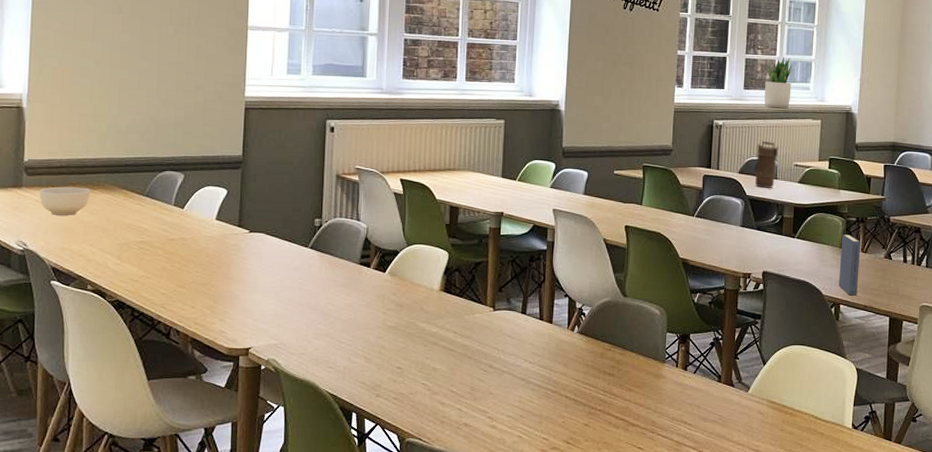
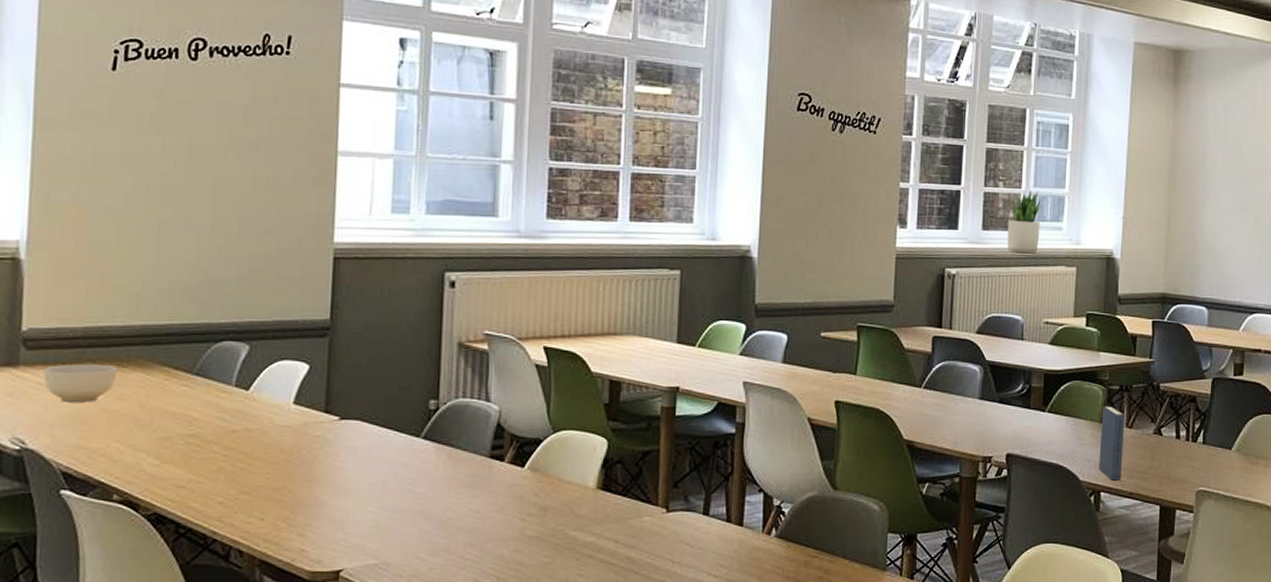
thermos: present [751,140,779,188] -> none [991,293,1025,351]

